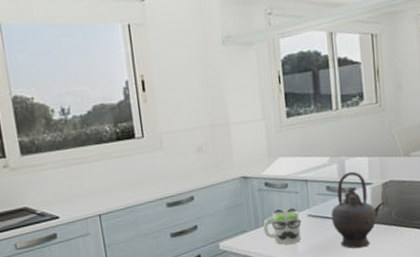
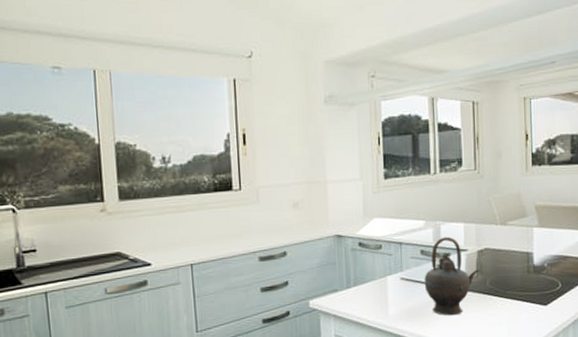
mug: present [263,208,301,245] -> none [354,270,393,307]

